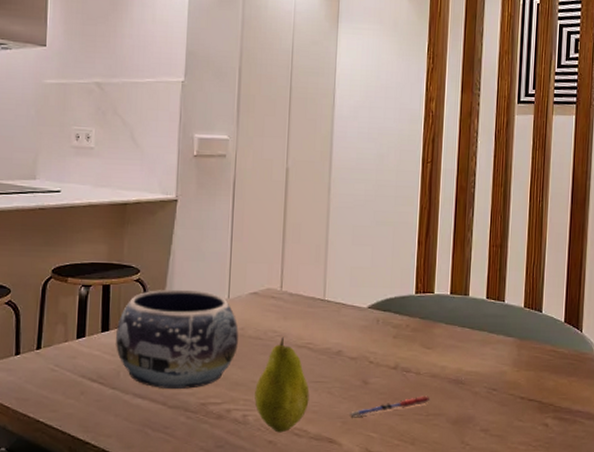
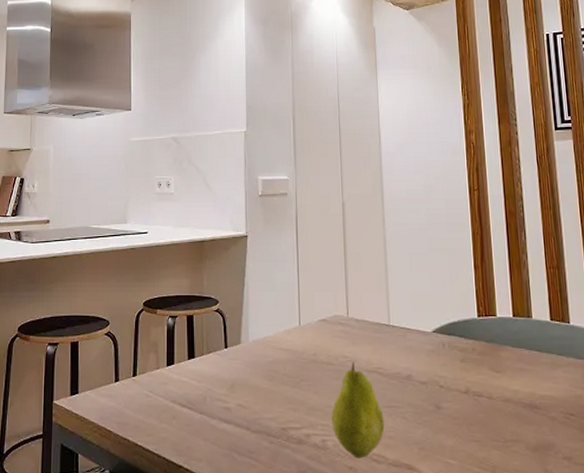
decorative bowl: present [116,289,238,389] -> none [201,318,312,414]
pen: present [349,396,430,417] -> none [425,421,506,443]

